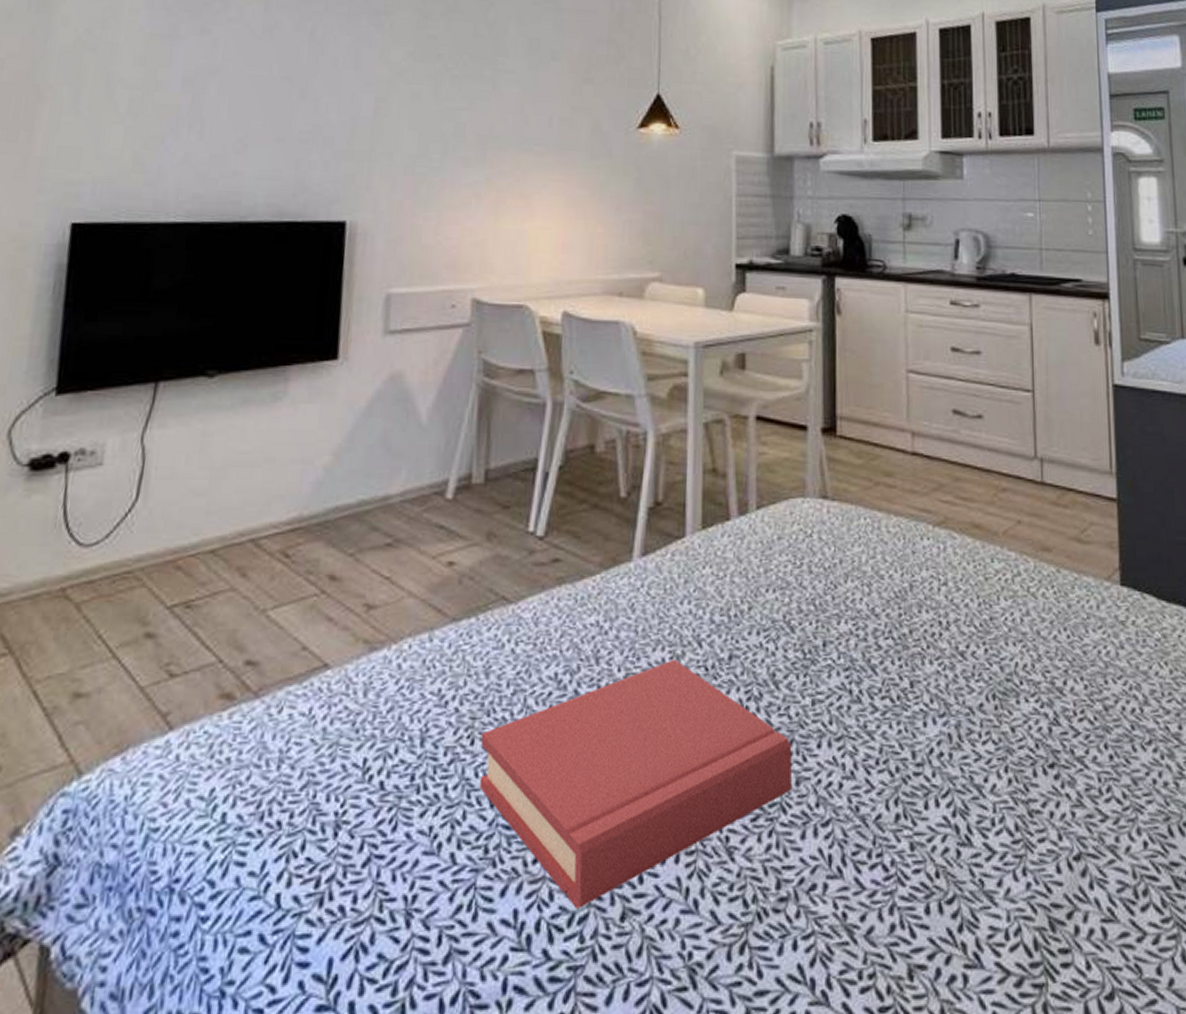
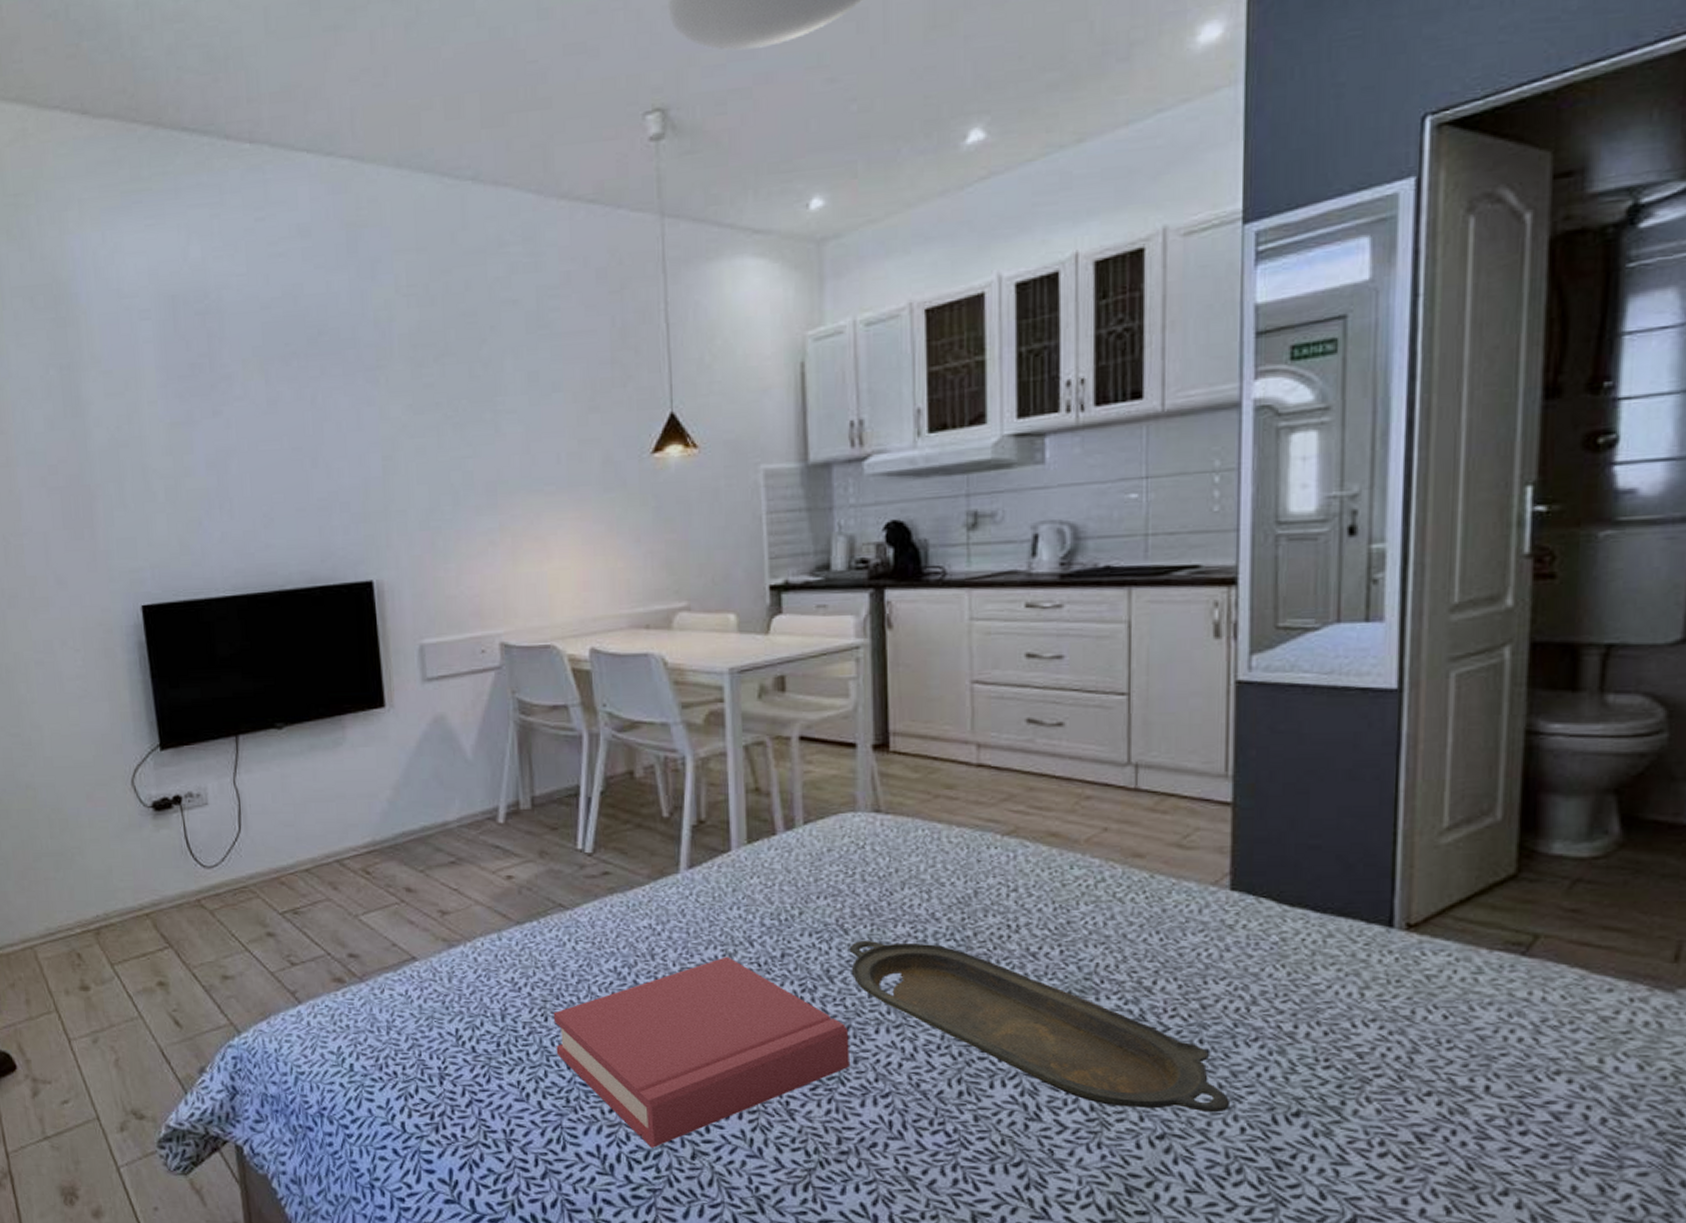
serving tray: none [795,638,1133,826] -> present [849,940,1229,1113]

